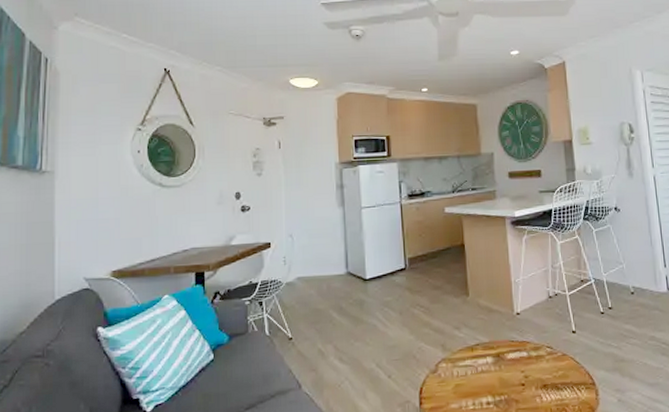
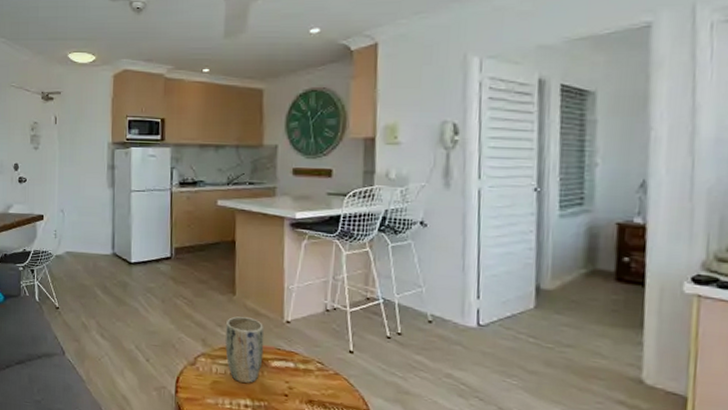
plant pot: none [462,315,500,381] -> present [225,316,264,383]

